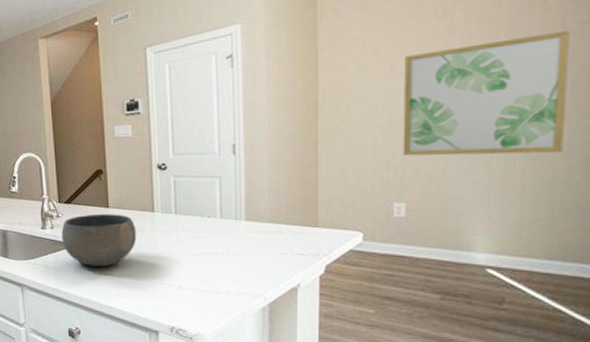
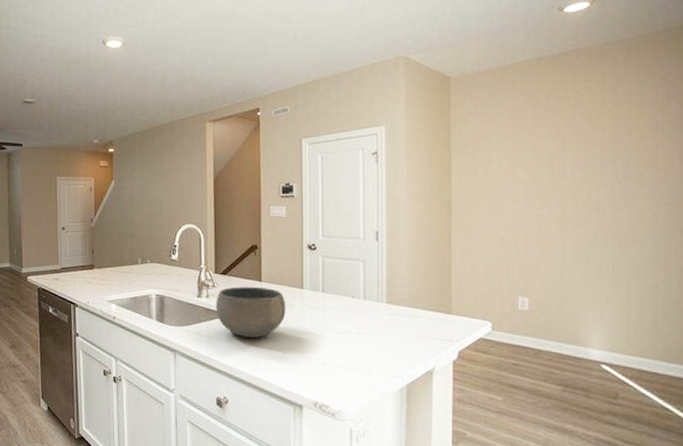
wall art: present [402,30,570,156] -> none [525,157,661,263]

